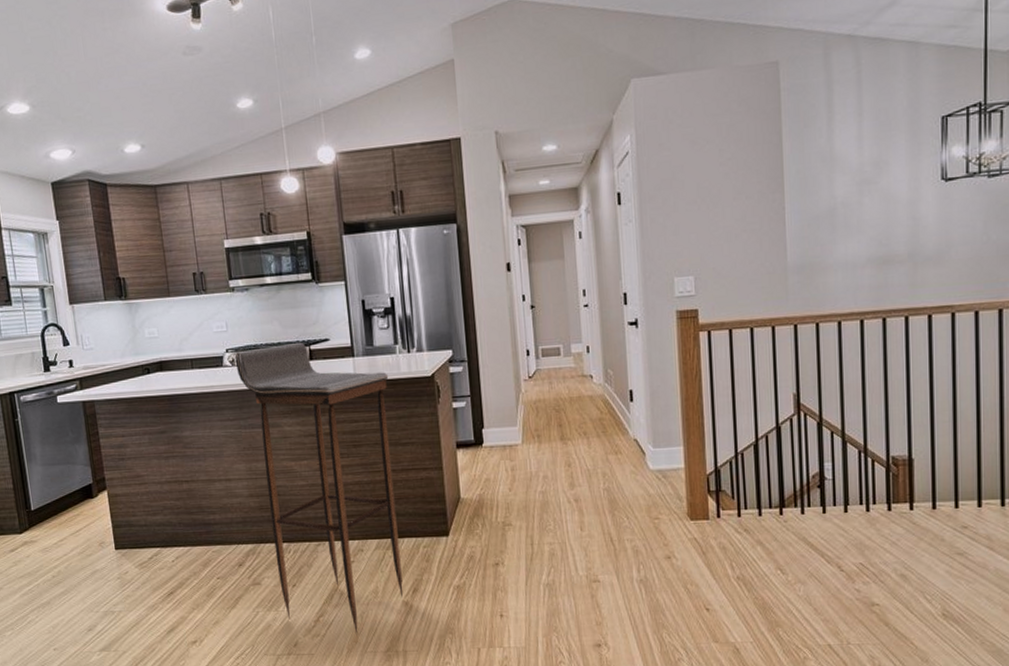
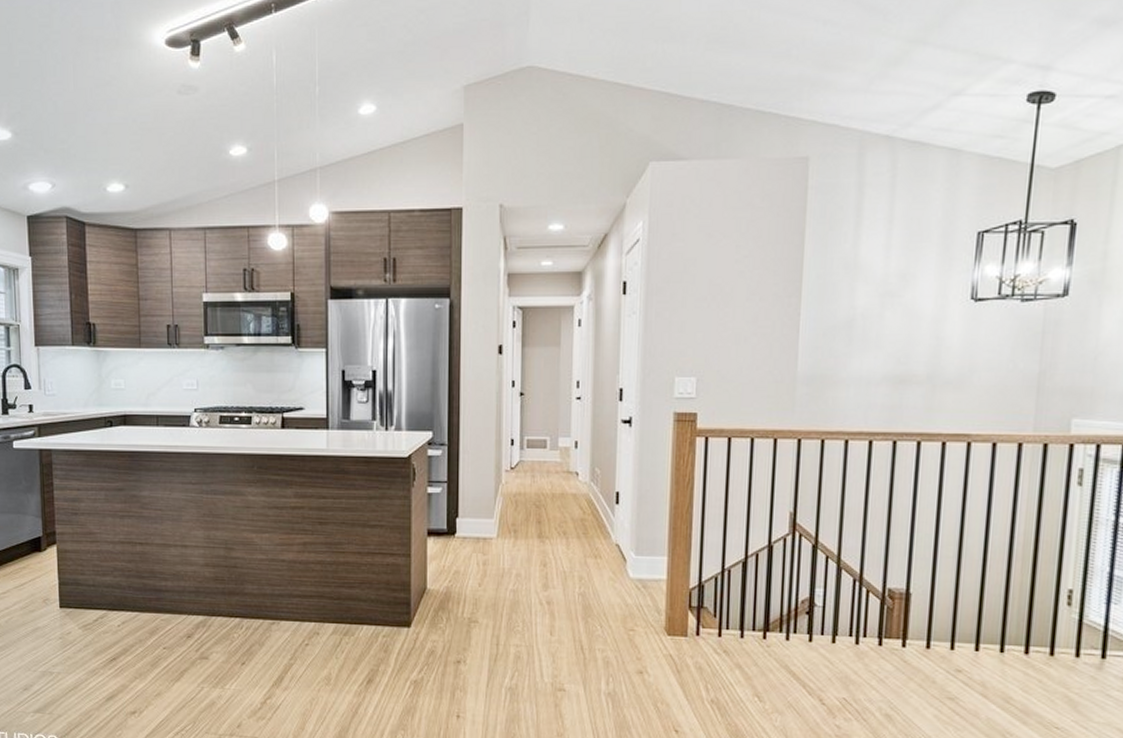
bar stool: present [235,342,404,635] -> none [203,408,363,722]

